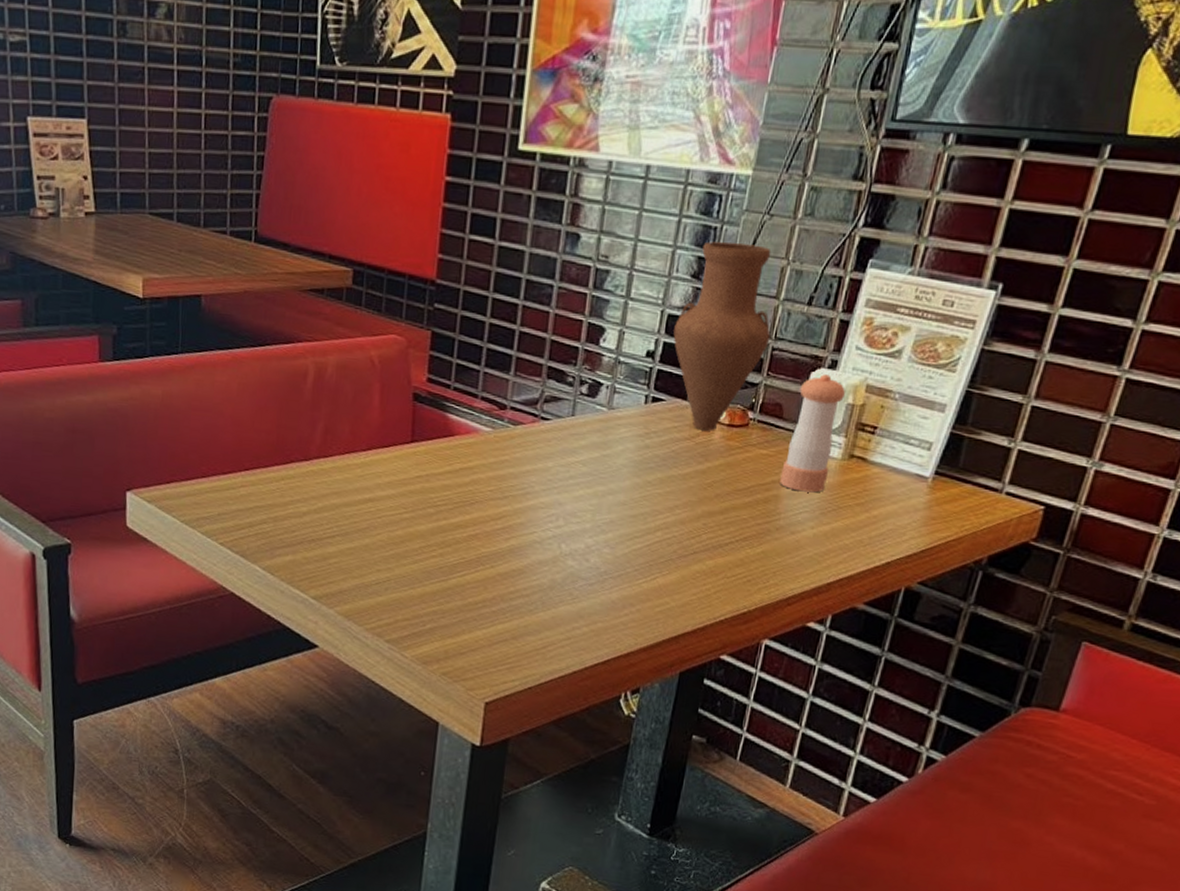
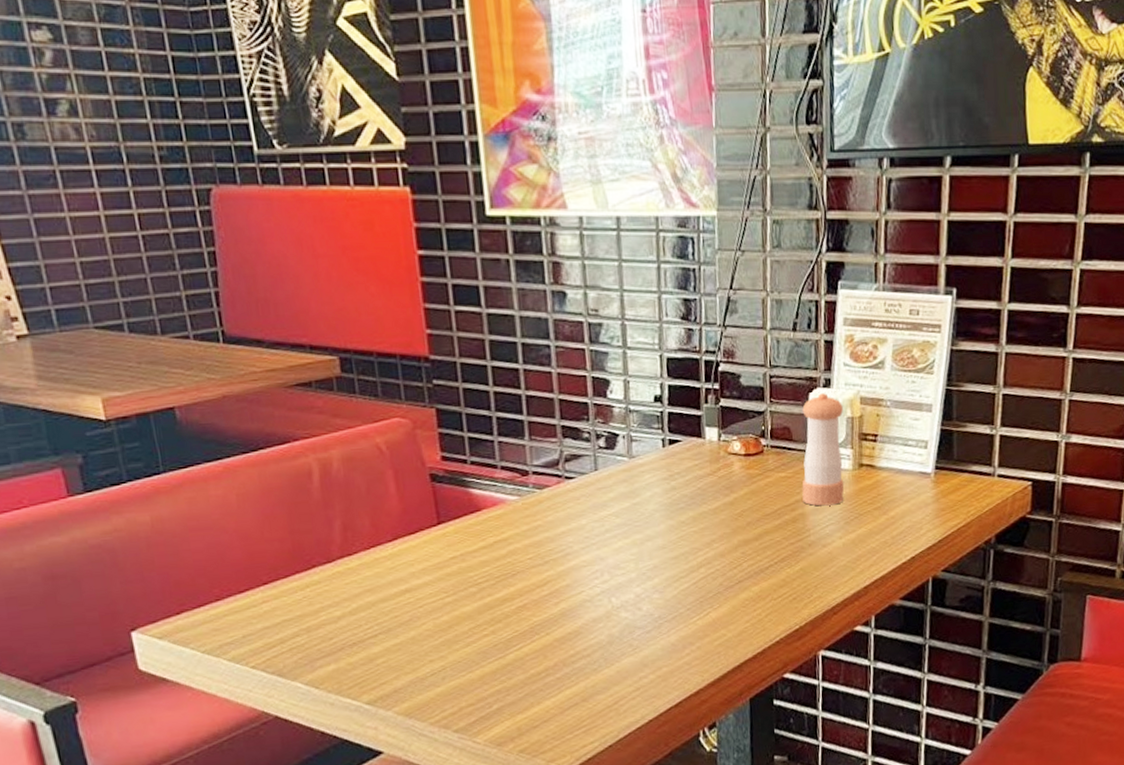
vase: present [673,241,771,431] -> none [675,281,766,464]

